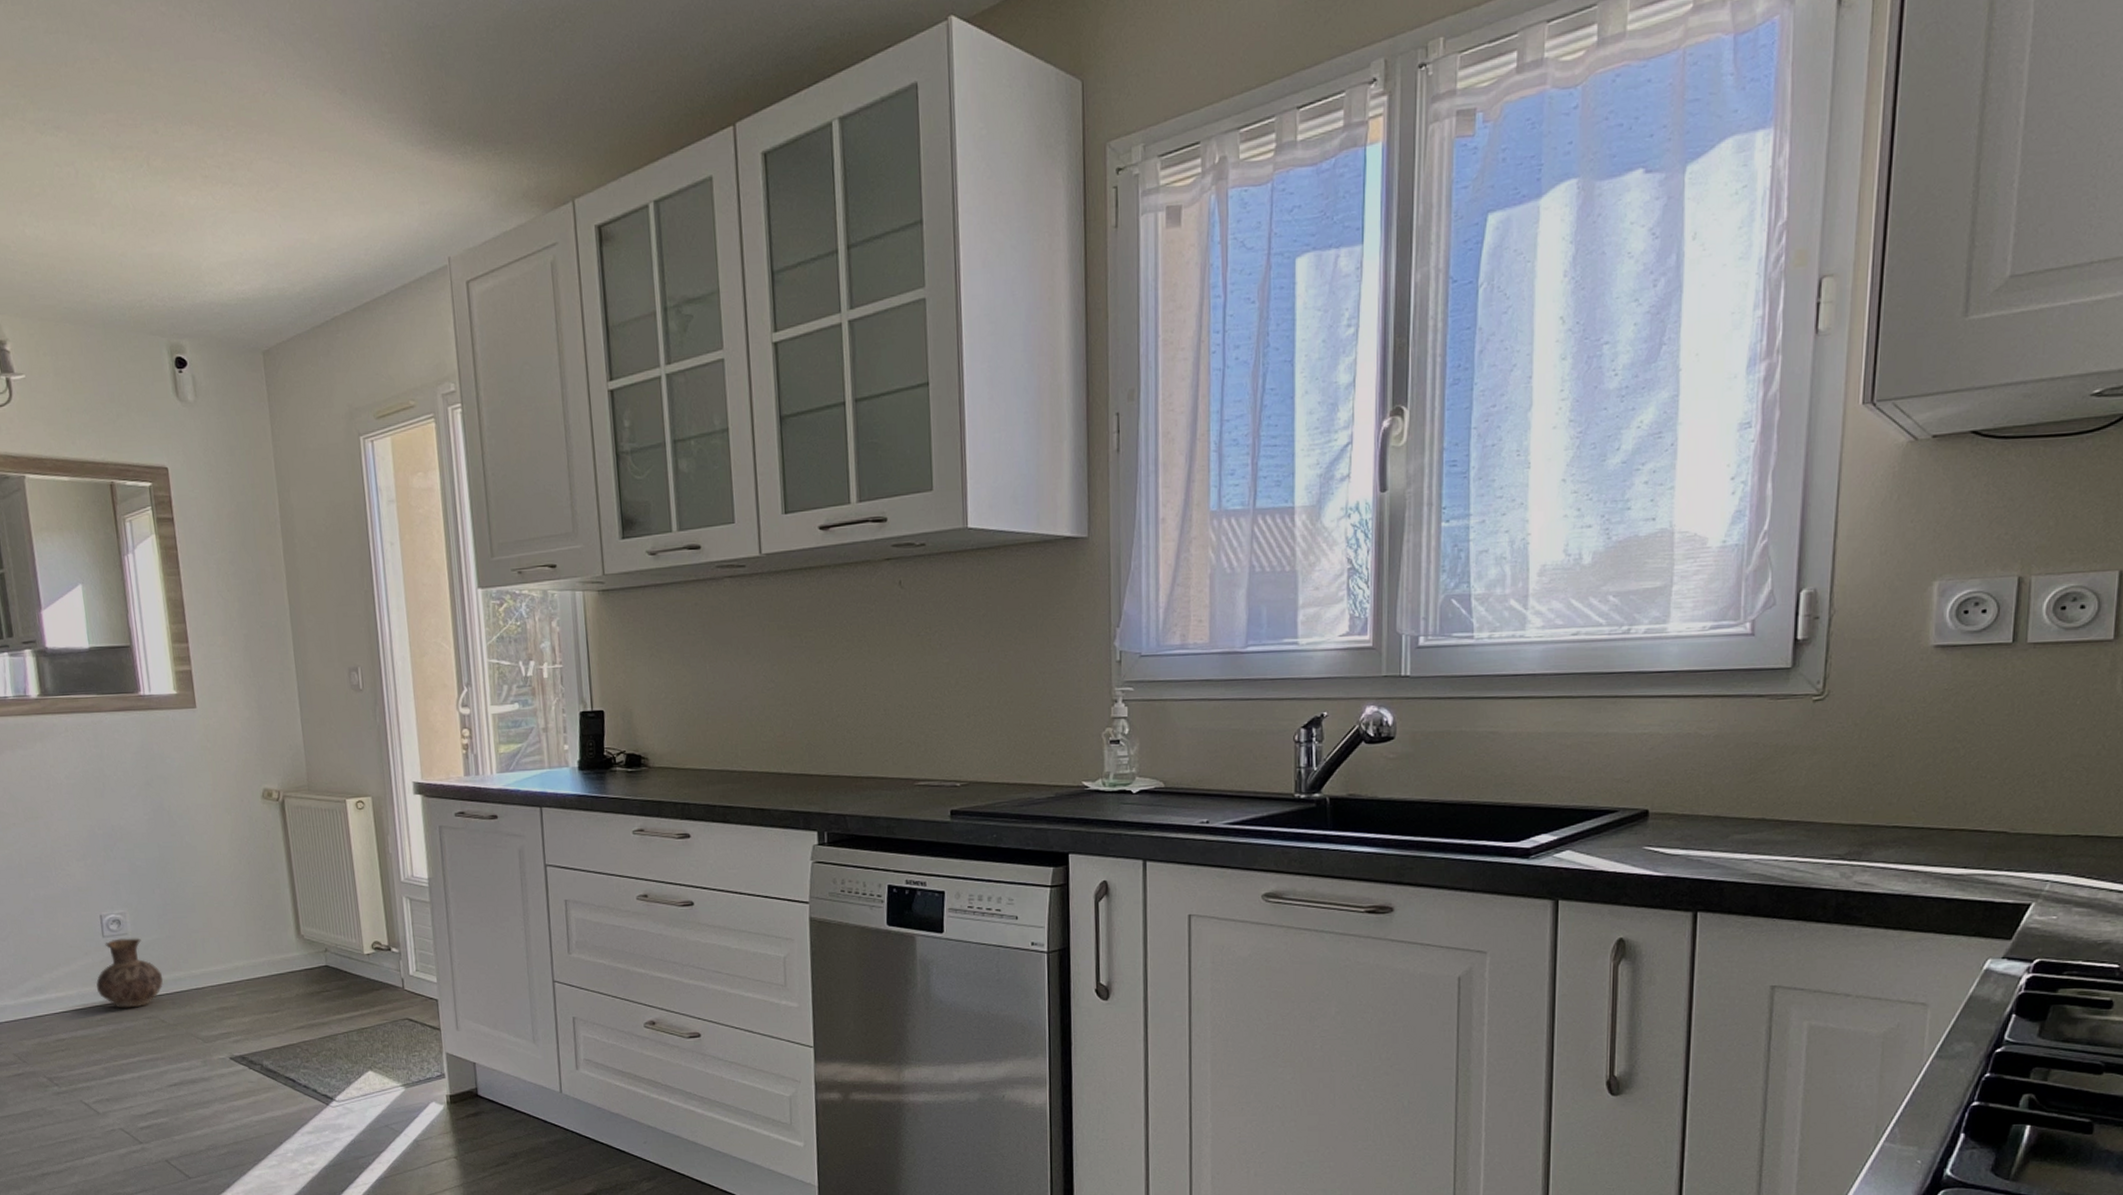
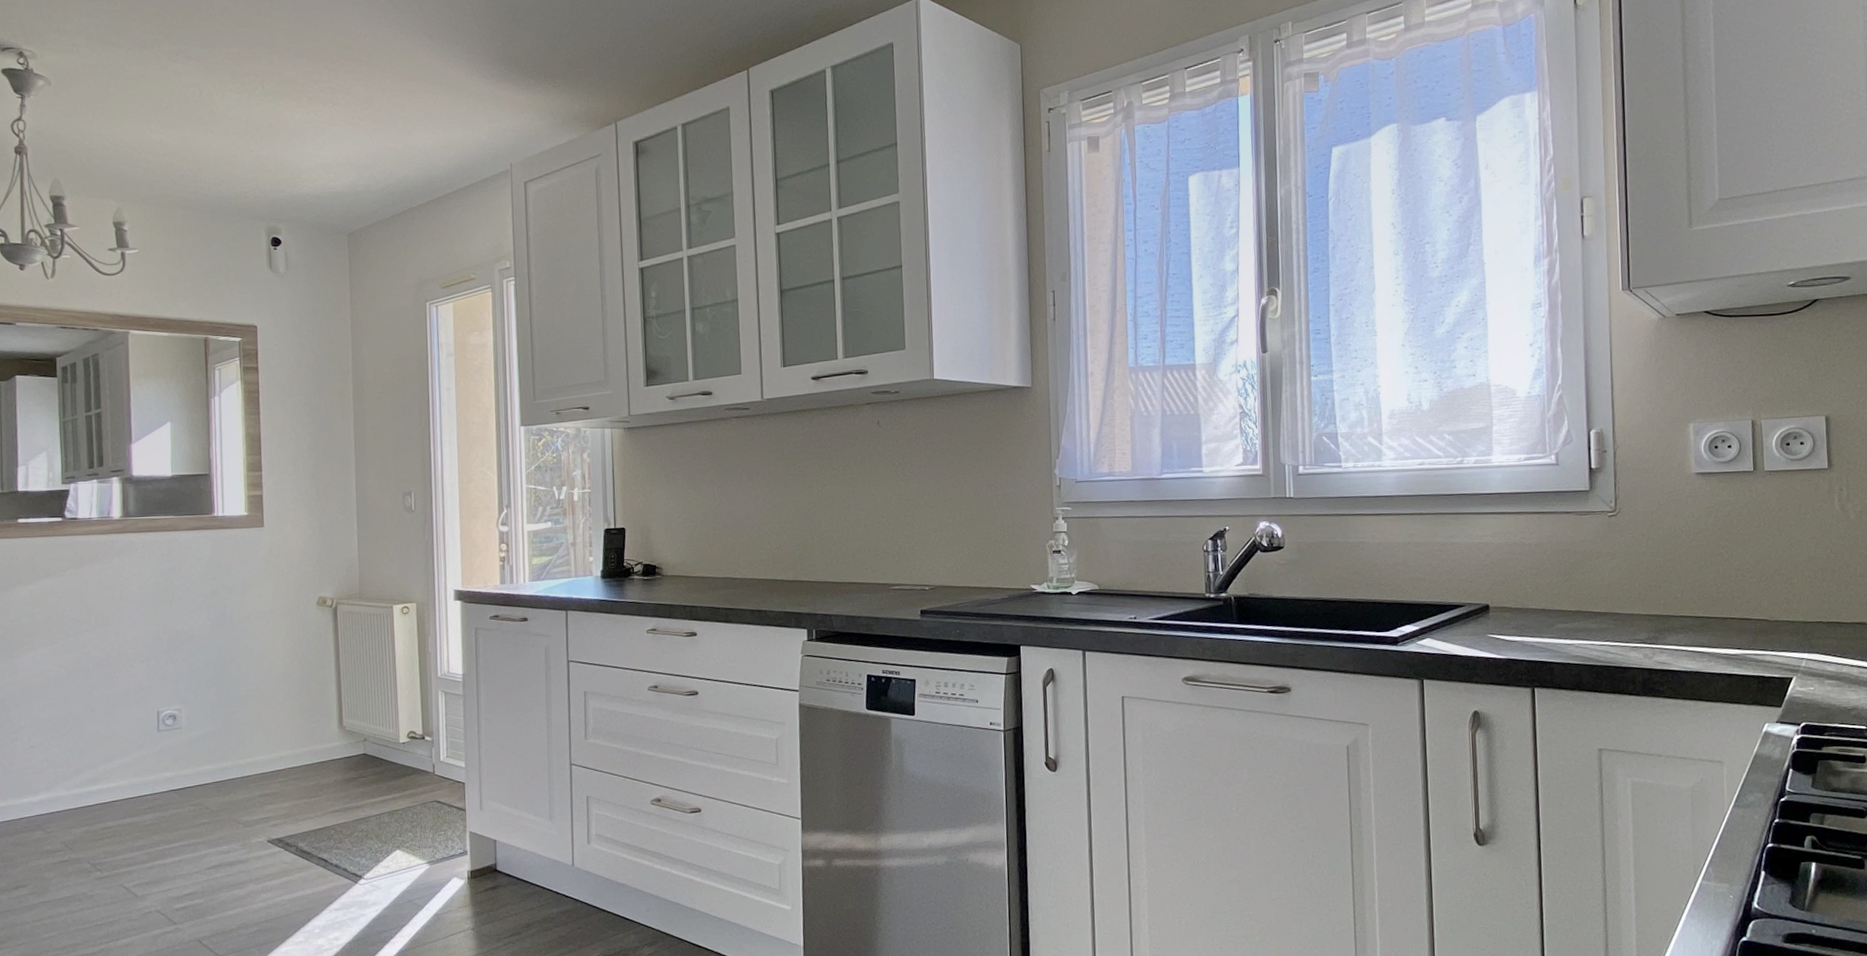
ceramic jug: present [96,938,164,1008] -> none [147,731,211,797]

